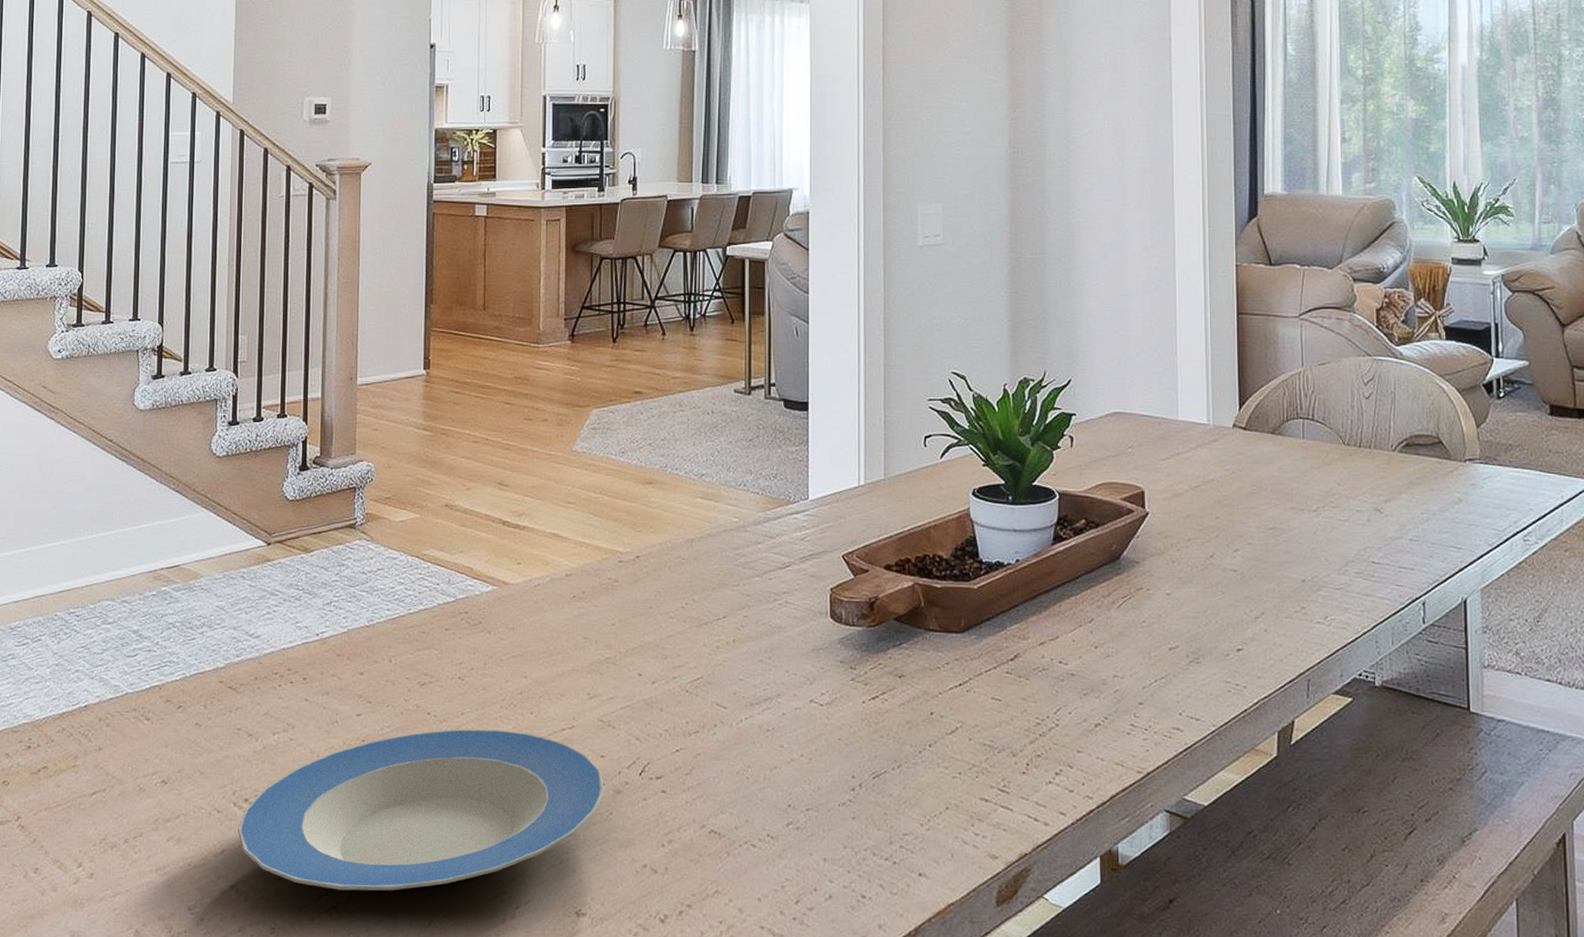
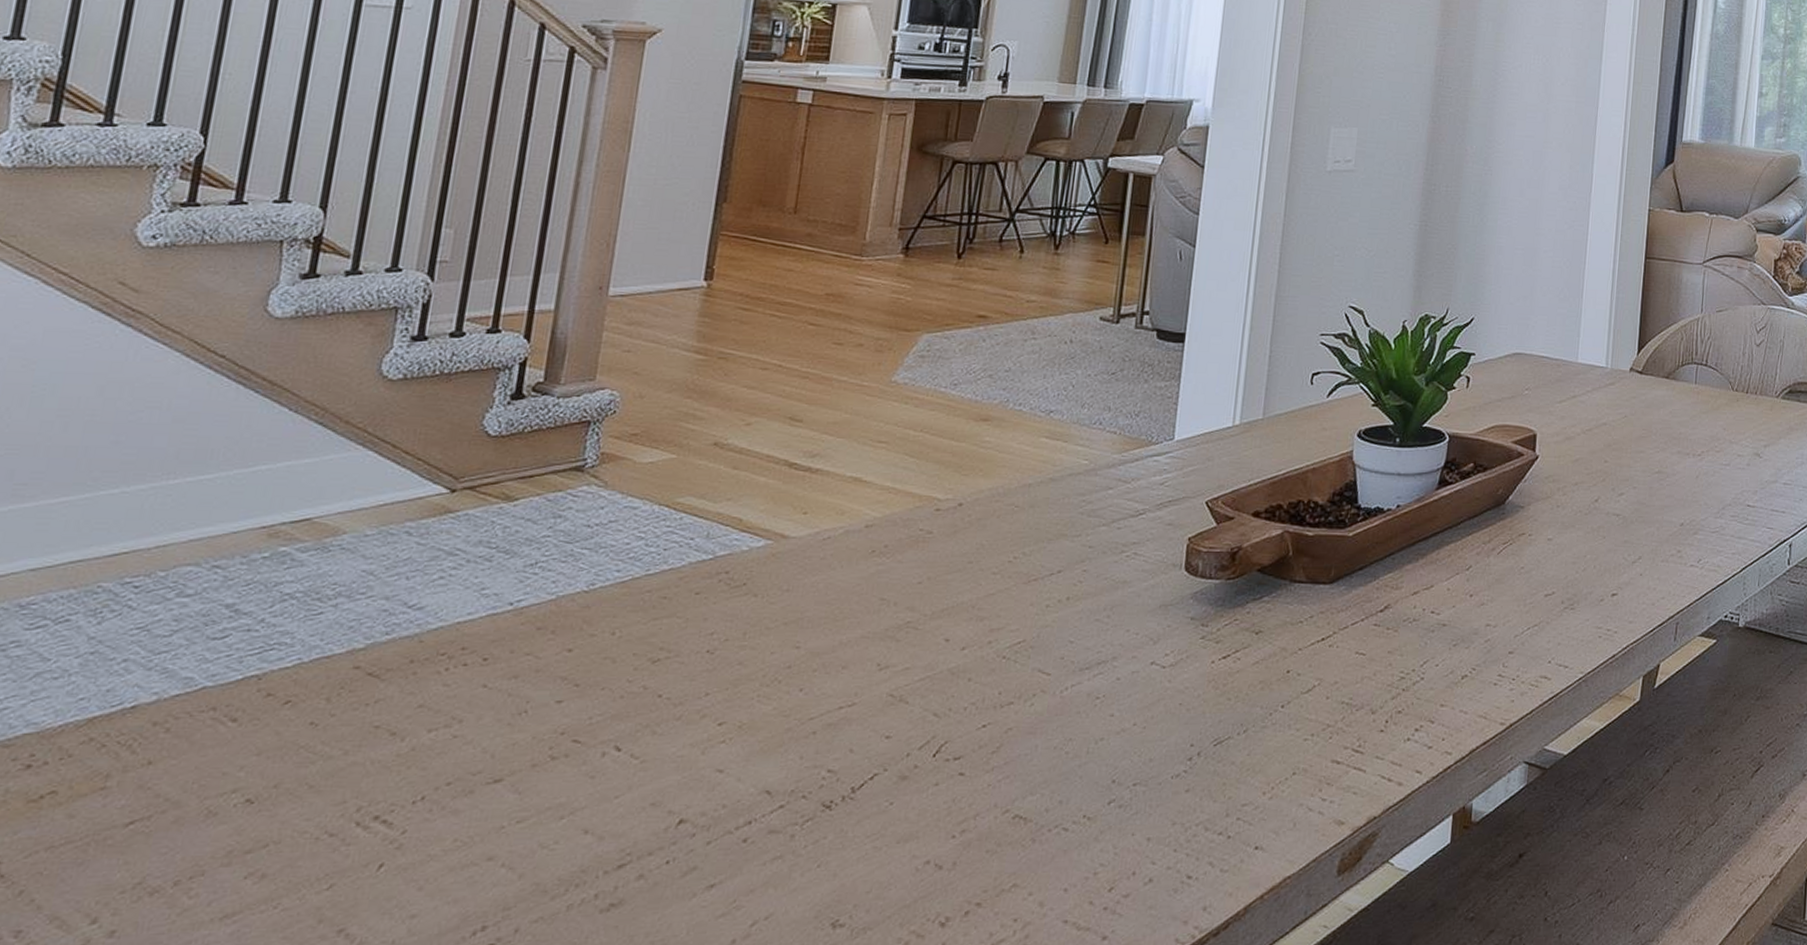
plate: present [237,729,604,891] -> none [357,711,886,923]

